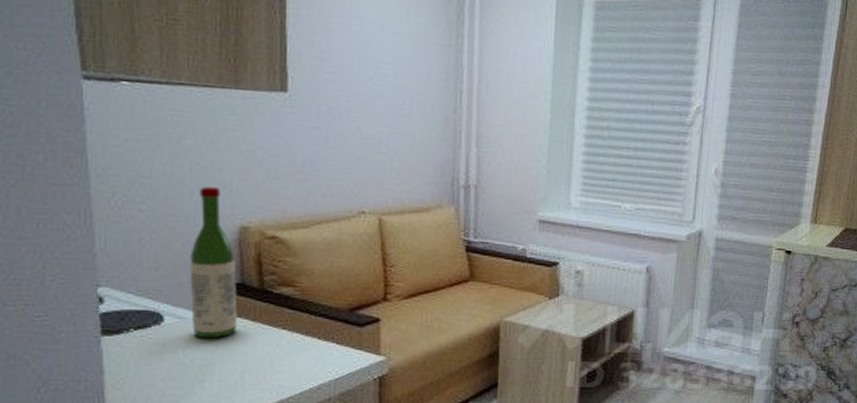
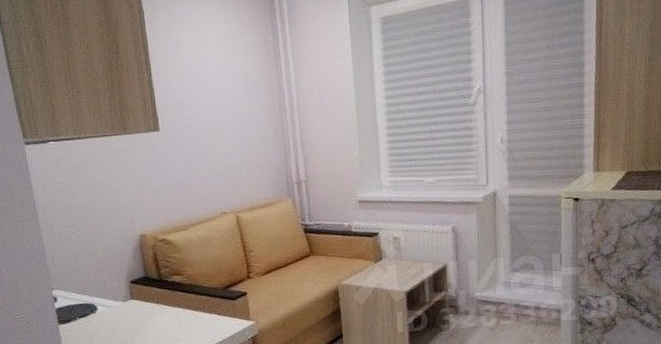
wine bottle: present [189,186,238,339] -> none [108,208,147,320]

